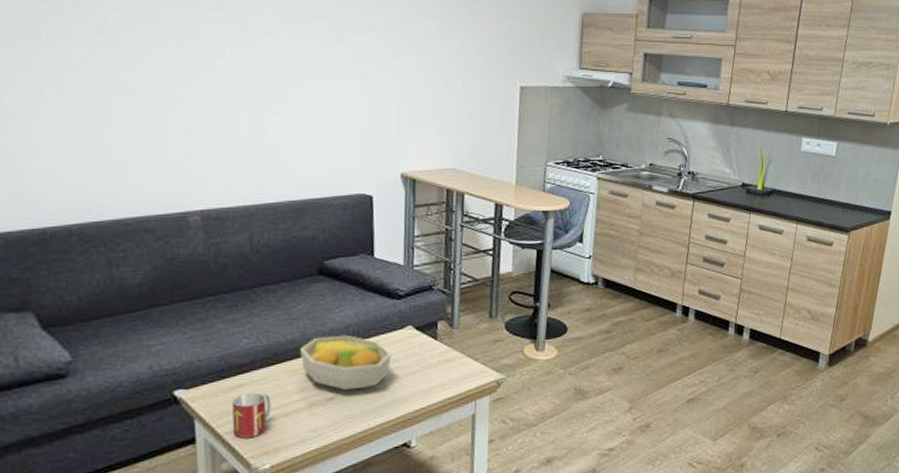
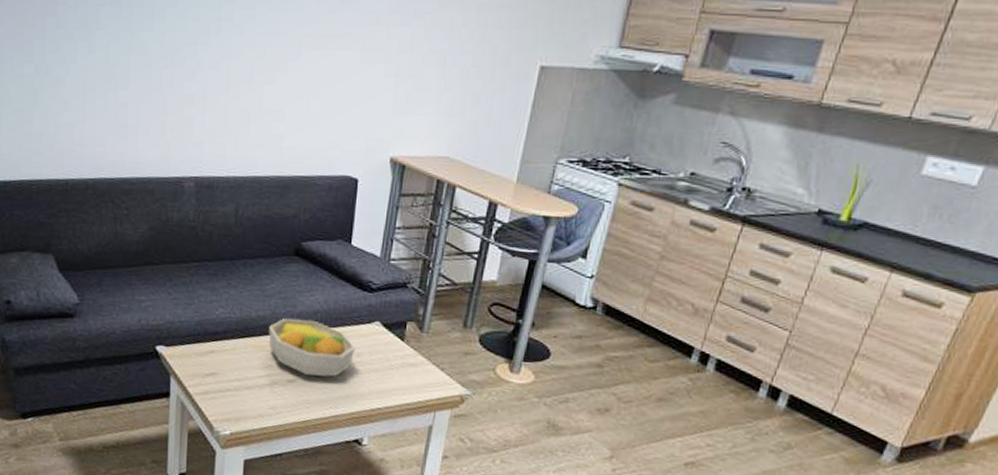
mug: present [232,392,272,438] -> none [202,360,238,403]

